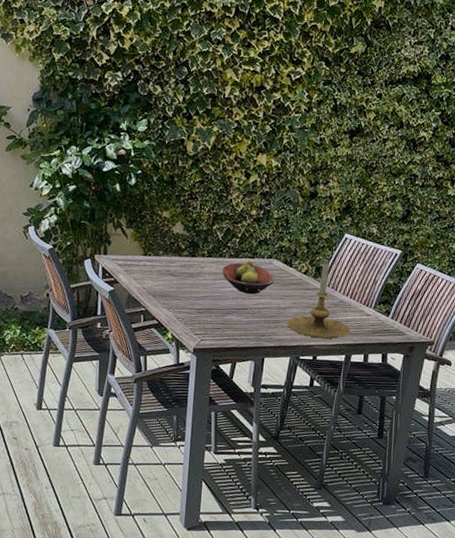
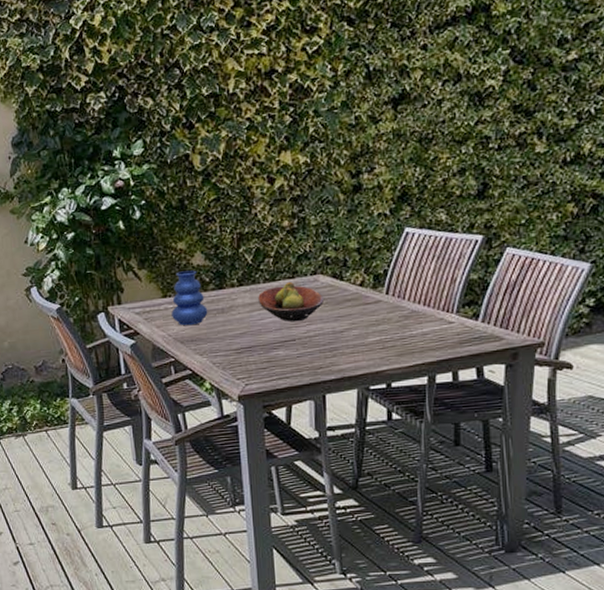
vase: none [148,236,180,283] -> present [171,270,208,326]
candle holder: present [286,260,350,339] -> none [346,264,430,362]

